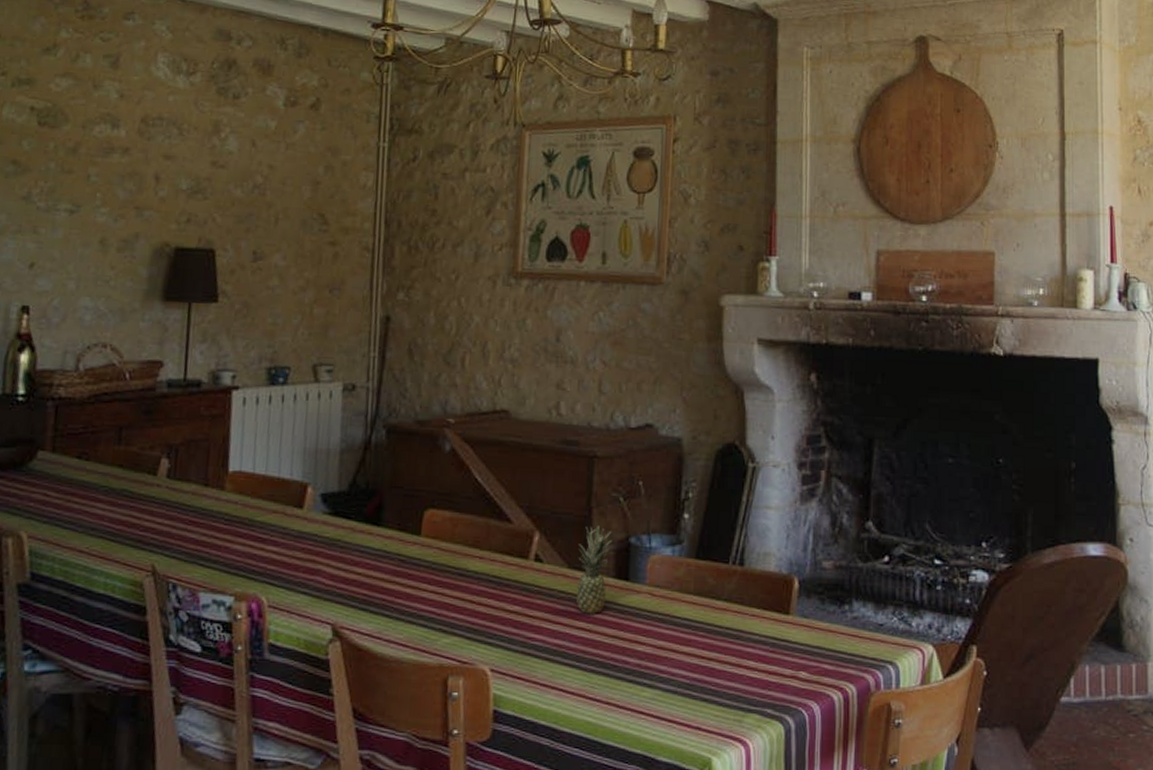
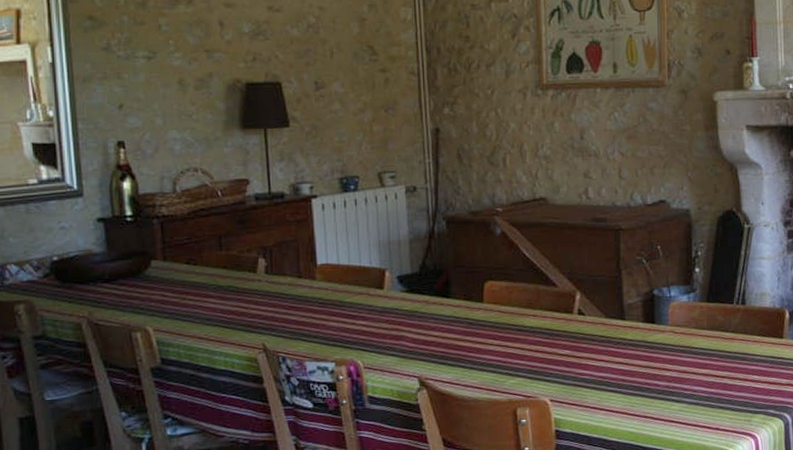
fruit: present [576,525,612,614] -> none [613,283,639,352]

